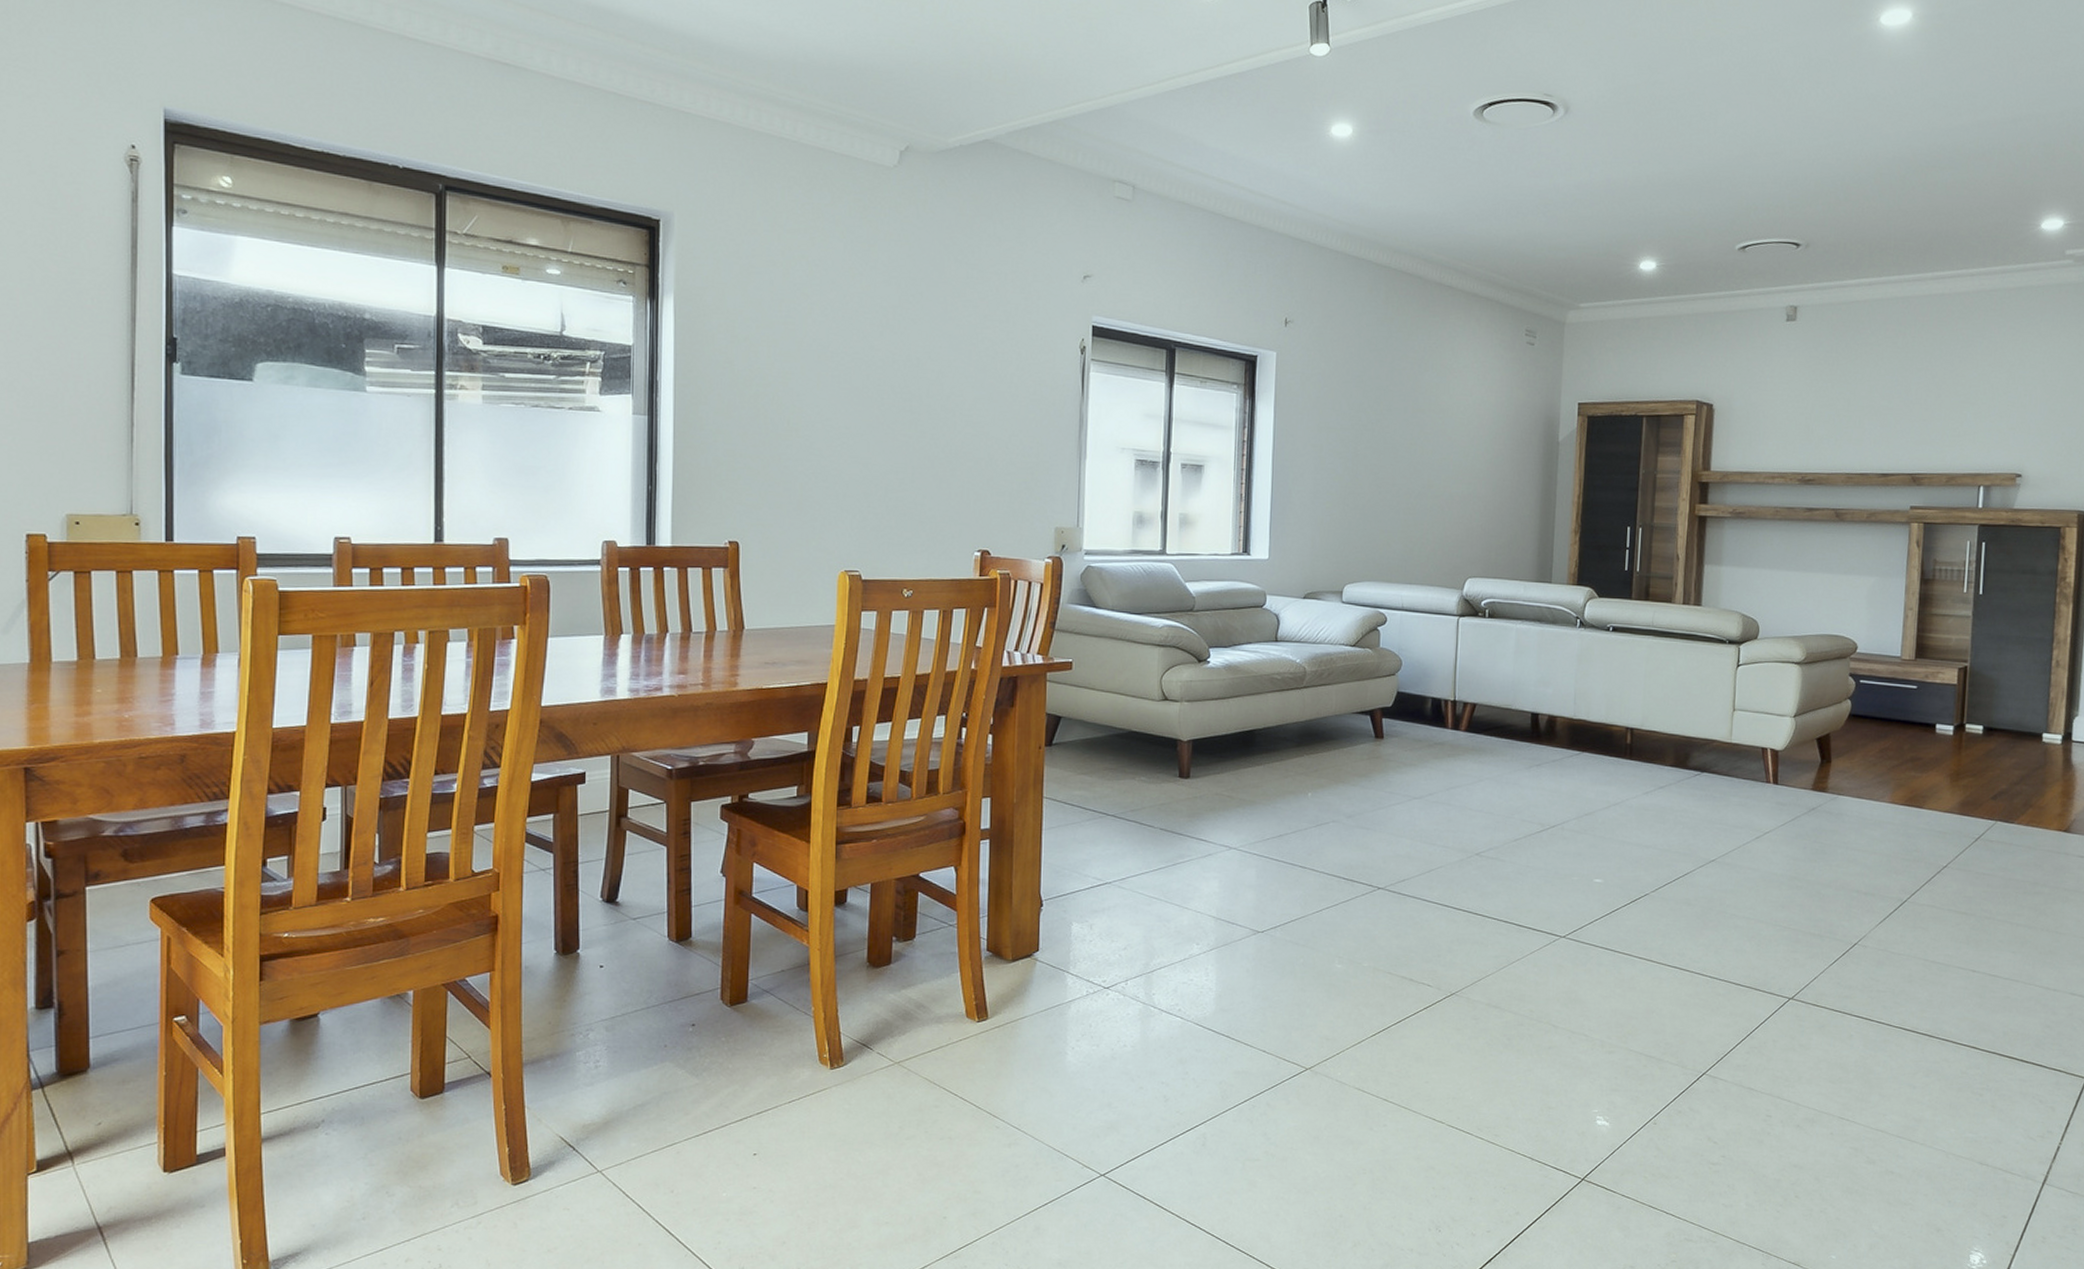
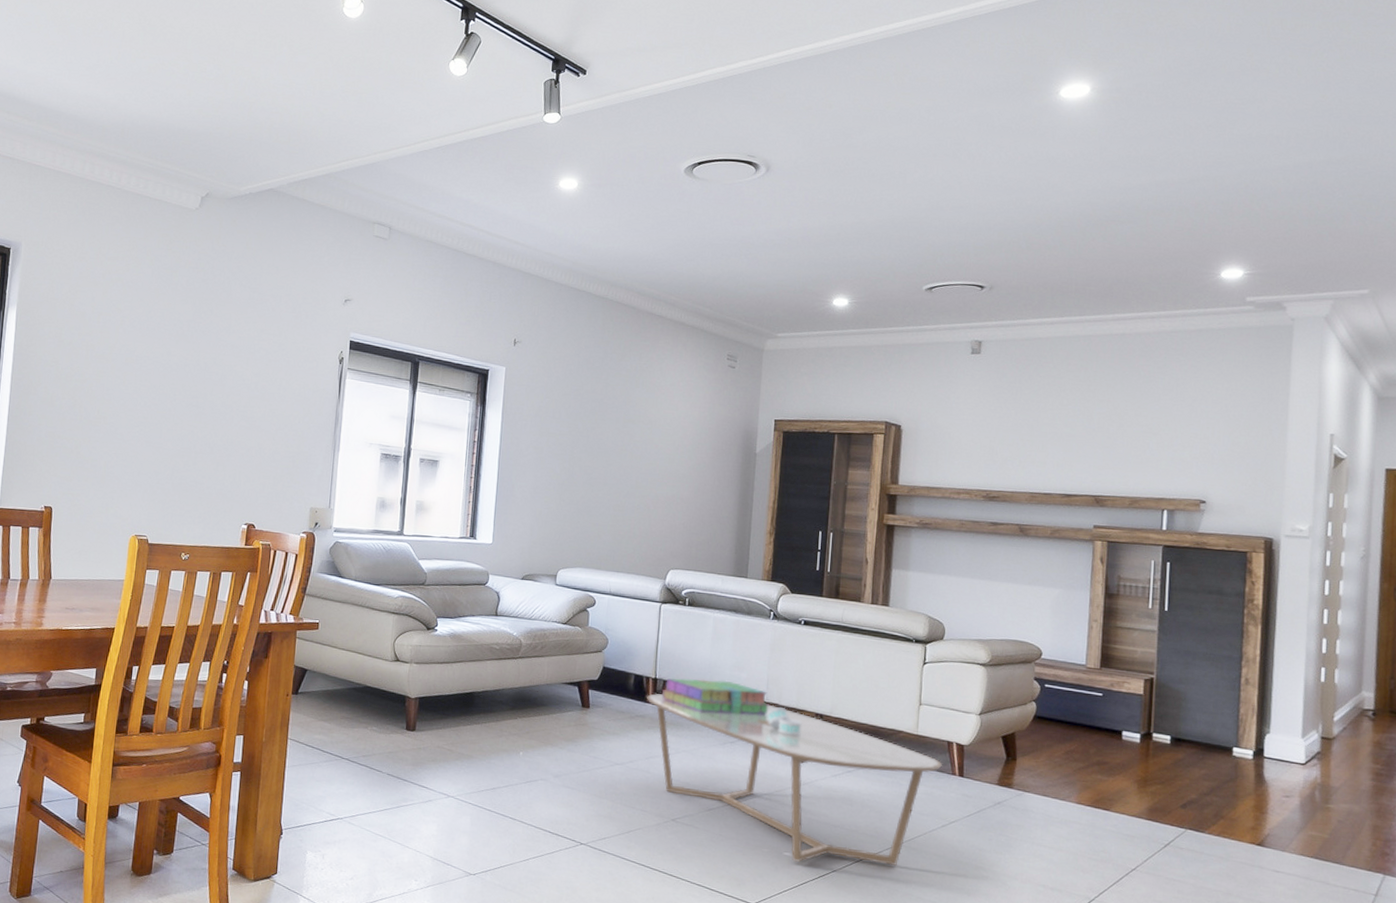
coffee table: none [1446,718,1756,888] -> present [647,693,942,866]
stack of books: none [1461,698,1578,735] -> present [661,678,770,715]
napkin ring: none [1573,724,1612,754] -> present [766,707,802,736]

